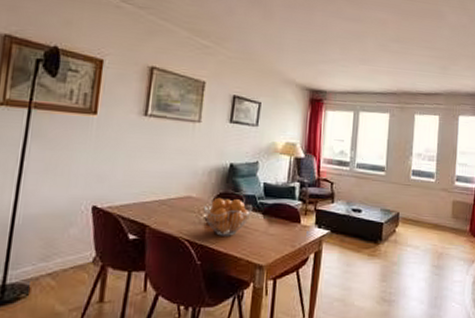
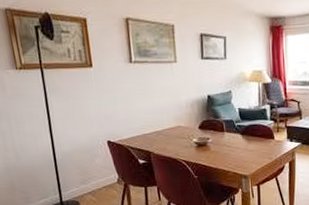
fruit basket: present [203,197,252,236] -> none [192,124,231,155]

